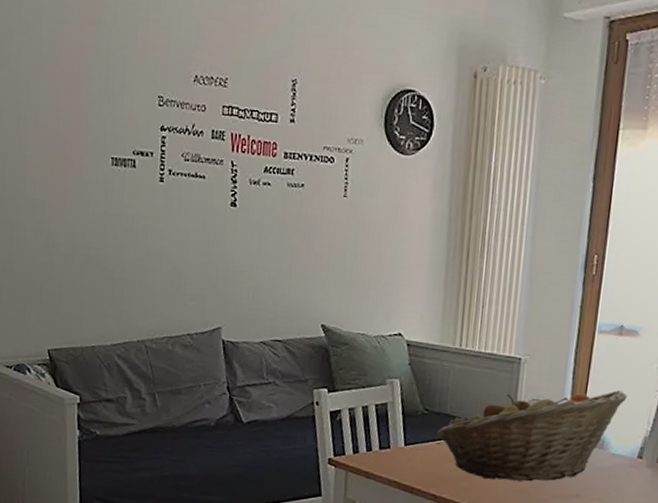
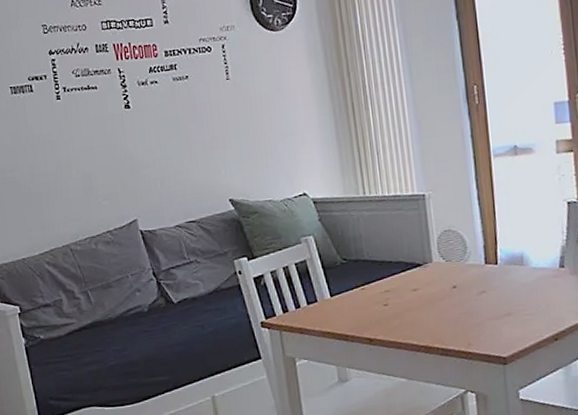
fruit basket: present [436,390,627,482] -> none [359,207,536,314]

